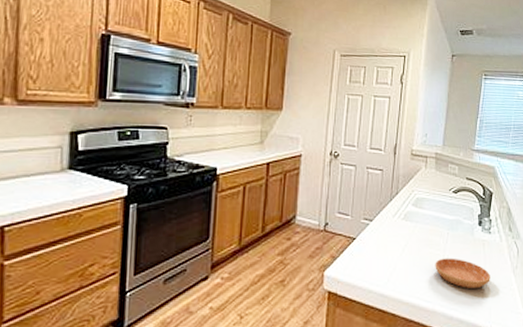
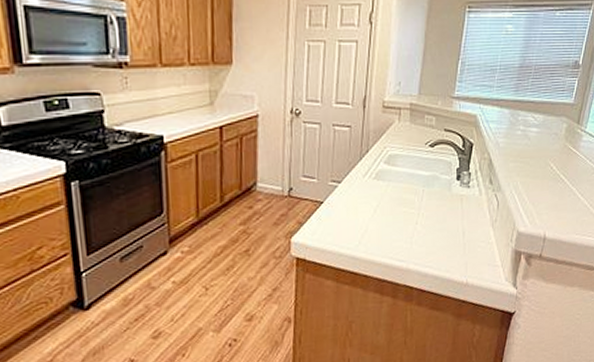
saucer: present [435,257,491,288] -> none [409,215,468,245]

